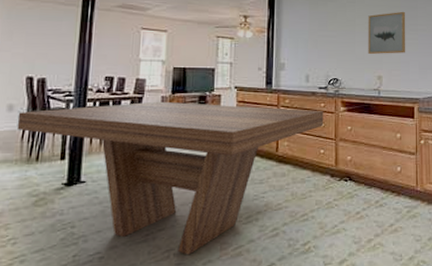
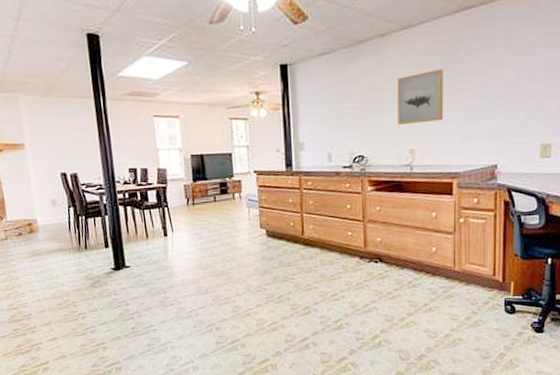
dining table: present [16,101,324,255] -> none [61,190,350,329]

